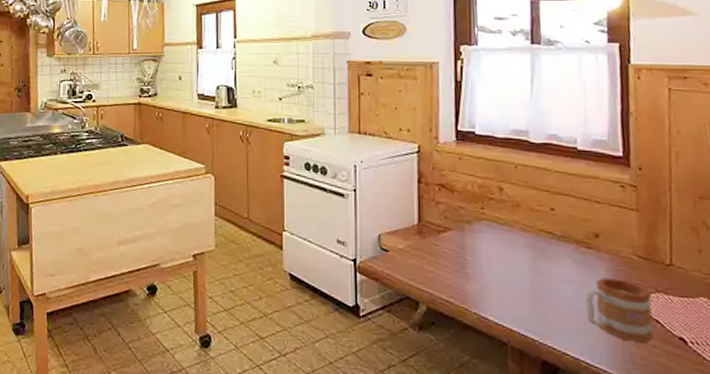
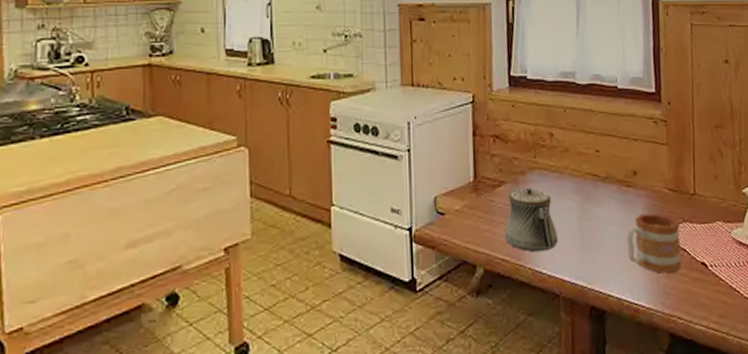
teapot: none [448,232,508,300] -> present [504,185,559,252]

